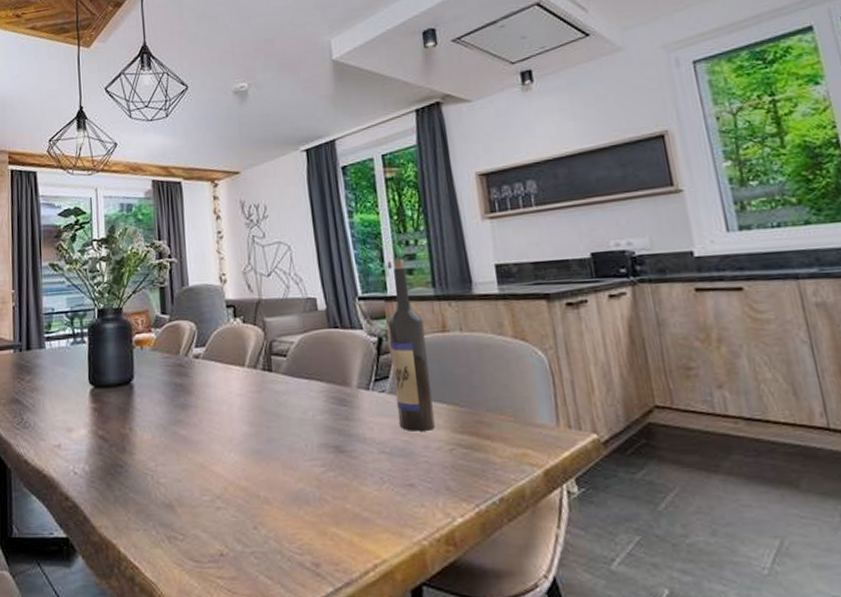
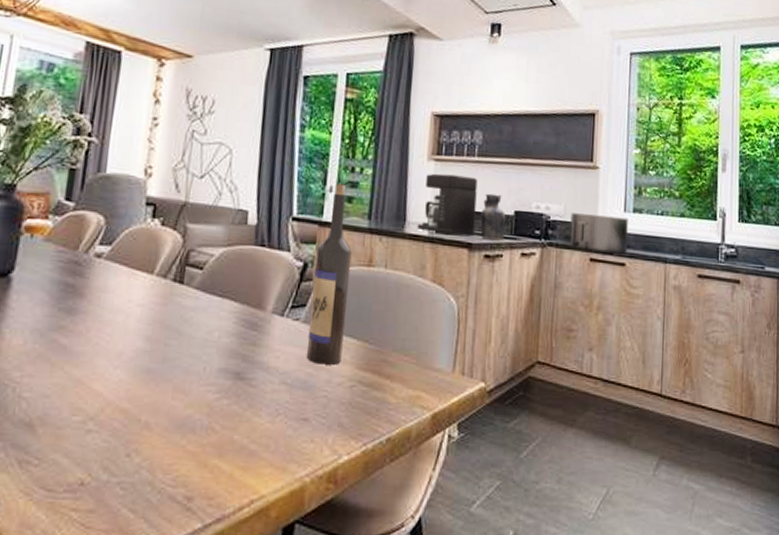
coffee maker: none [484,227,551,290] -> present [417,173,478,237]
ceramic jug: none [552,239,584,287] -> present [480,193,506,241]
toaster: none [659,238,743,282] -> present [569,213,629,254]

